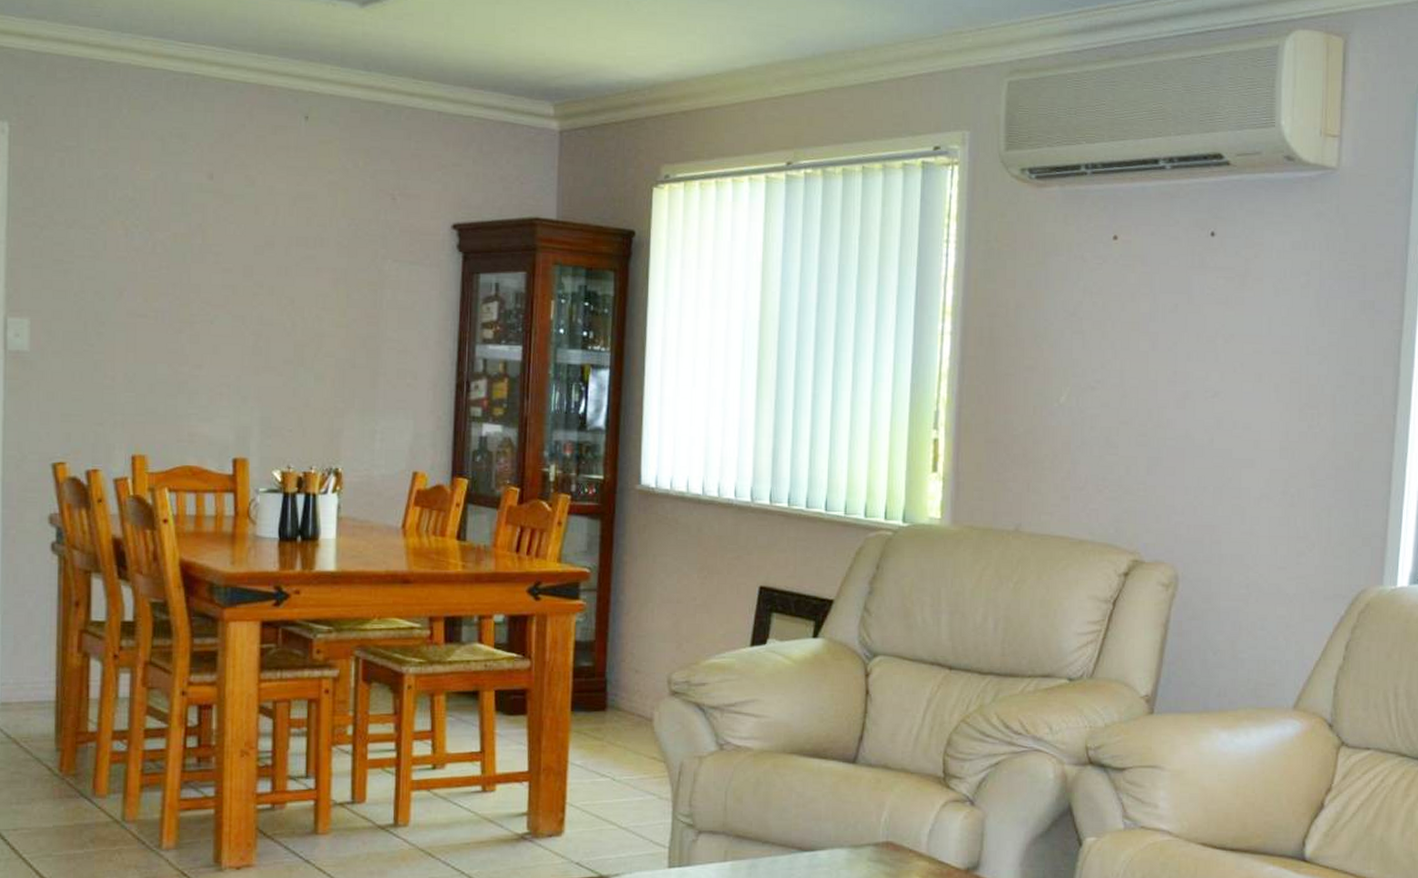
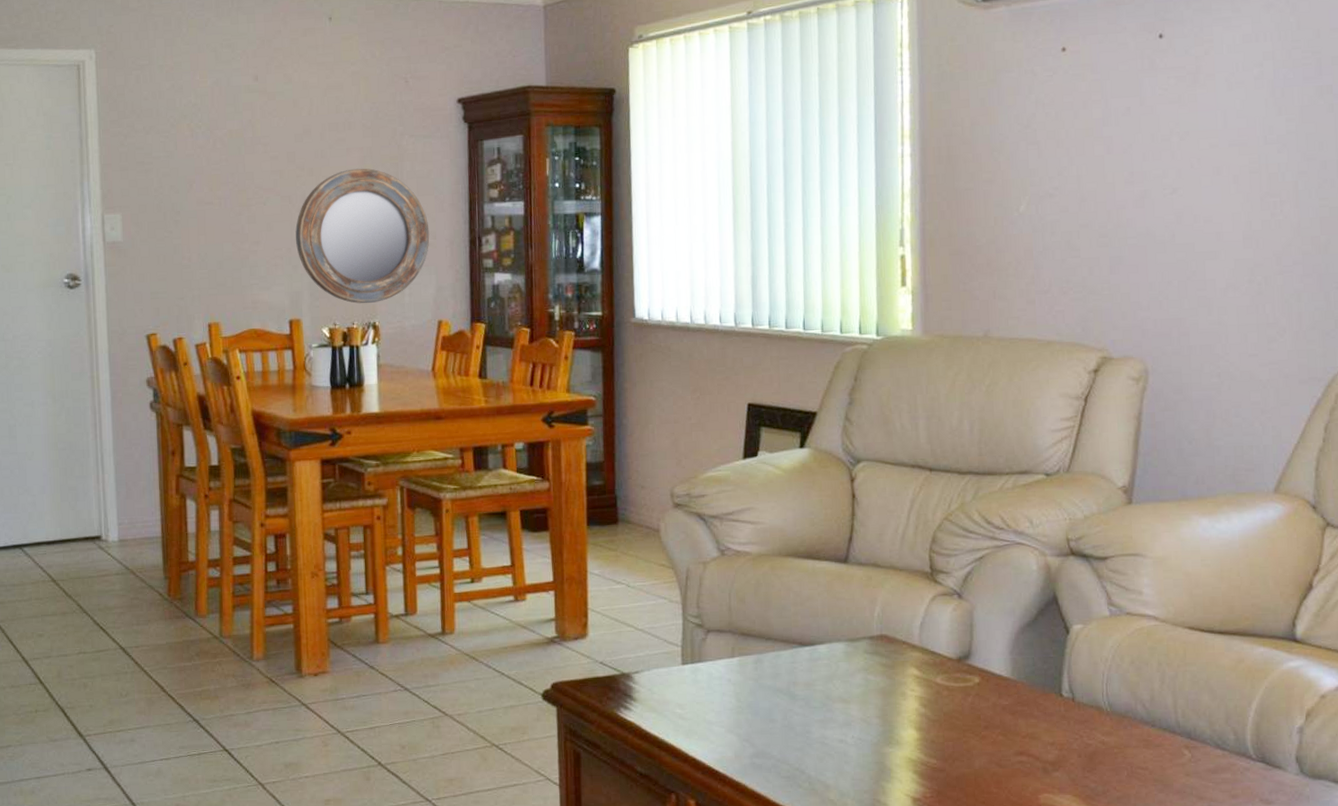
home mirror: none [247,291,410,447] -> present [295,168,430,304]

